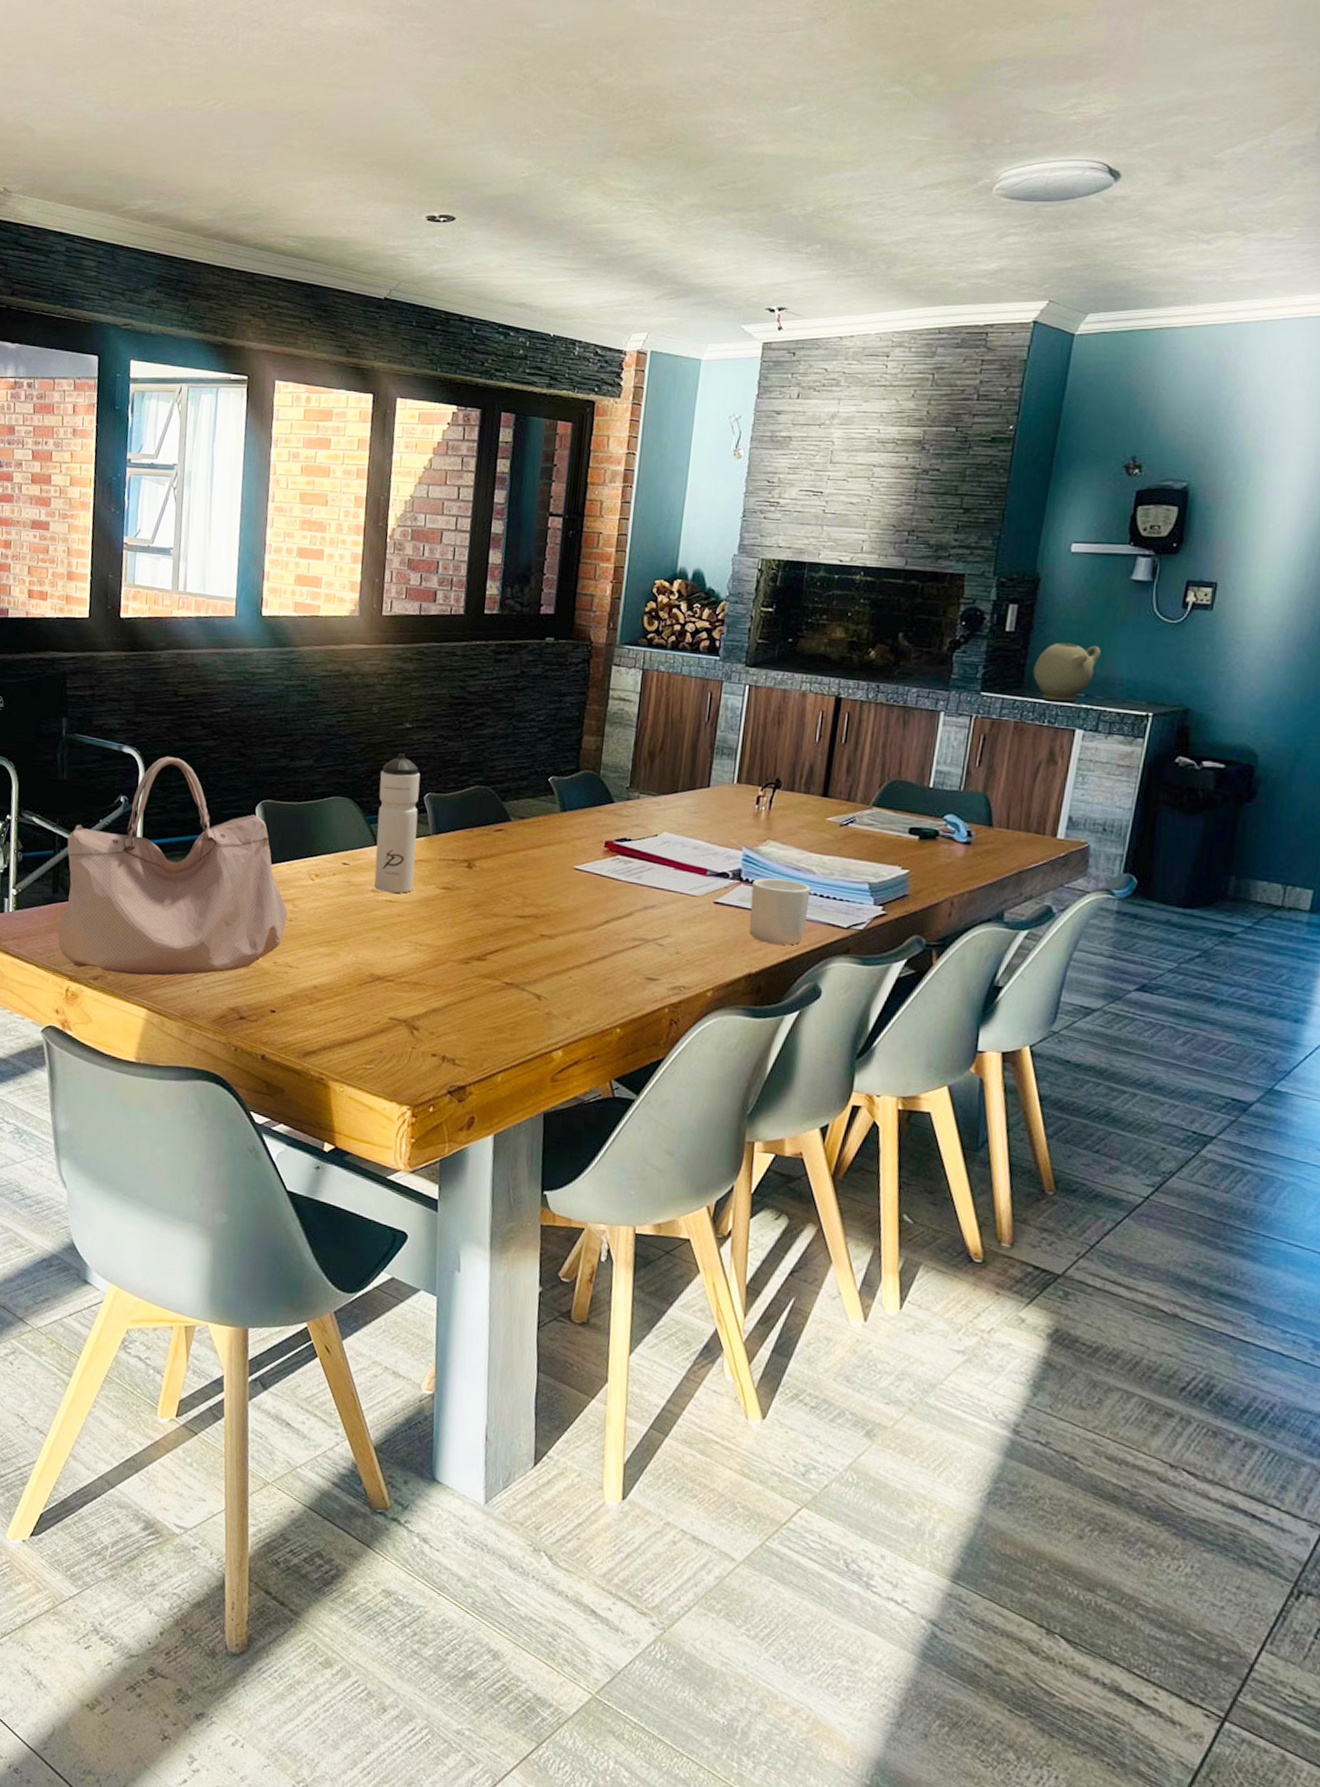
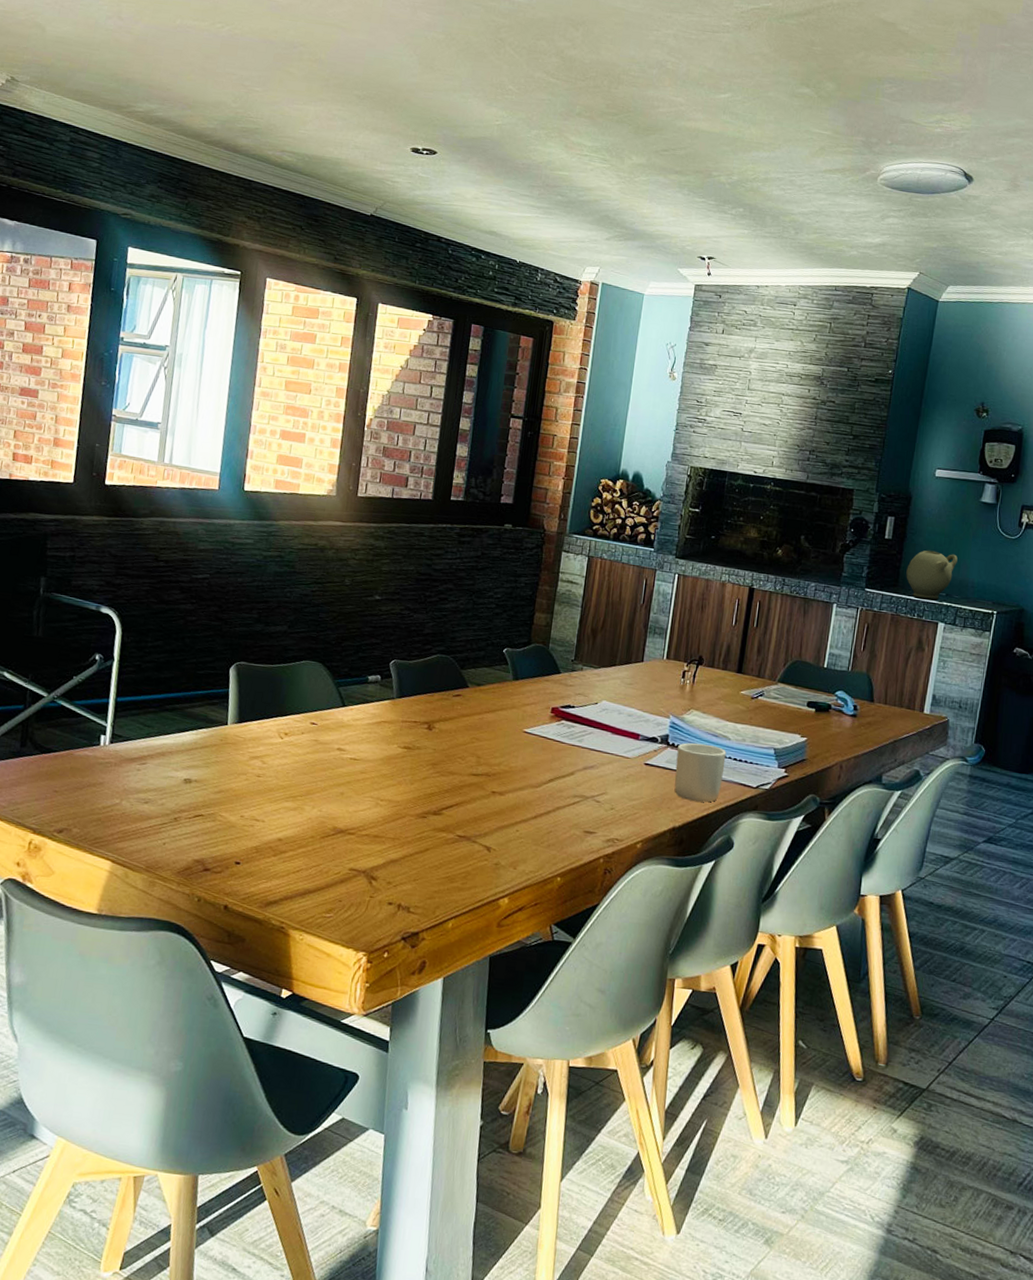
handbag: present [57,757,288,976] -> none [23,618,256,829]
water bottle: present [374,753,421,894] -> none [340,622,388,752]

